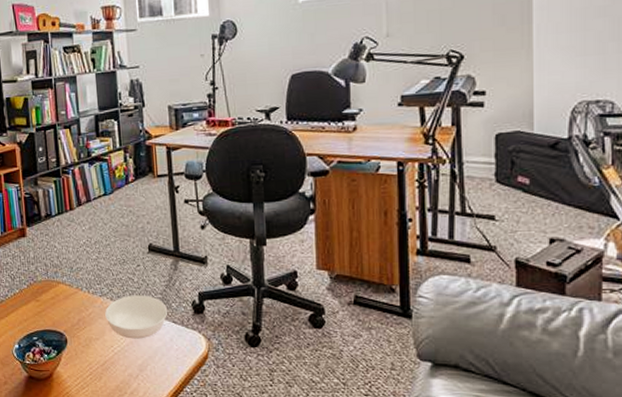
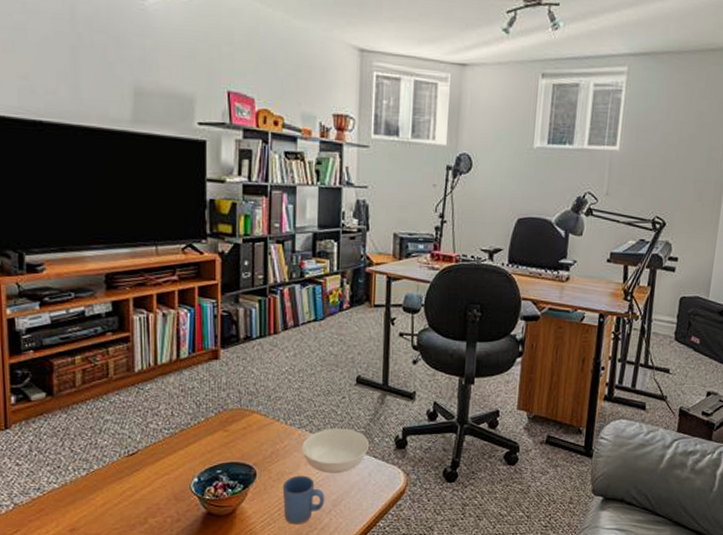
mug: none [91,341,132,389] -> present [282,475,325,525]

